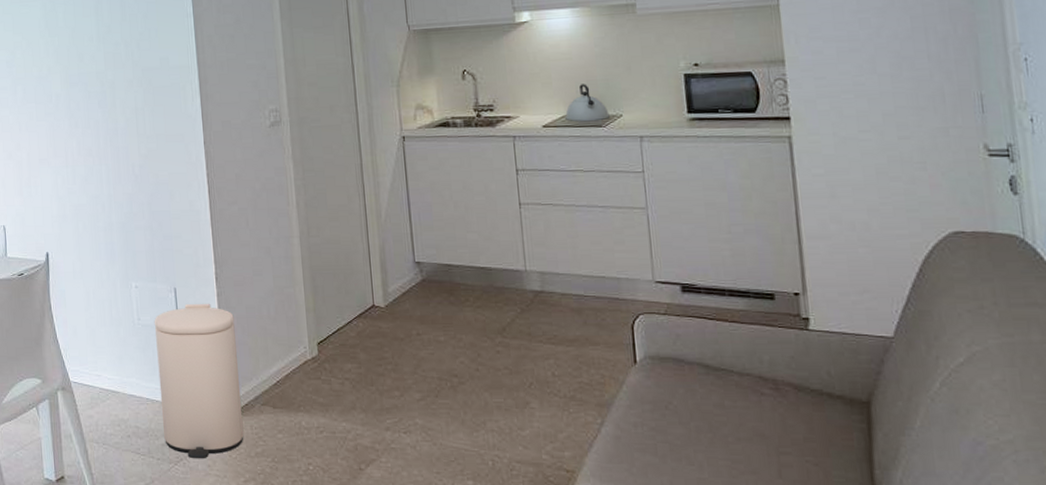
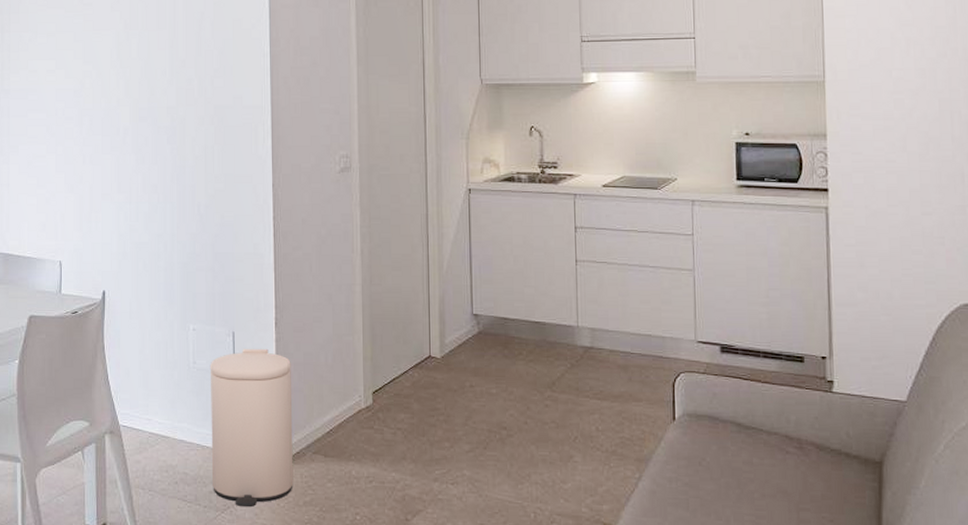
kettle: present [565,84,610,122] -> none [624,146,665,184]

